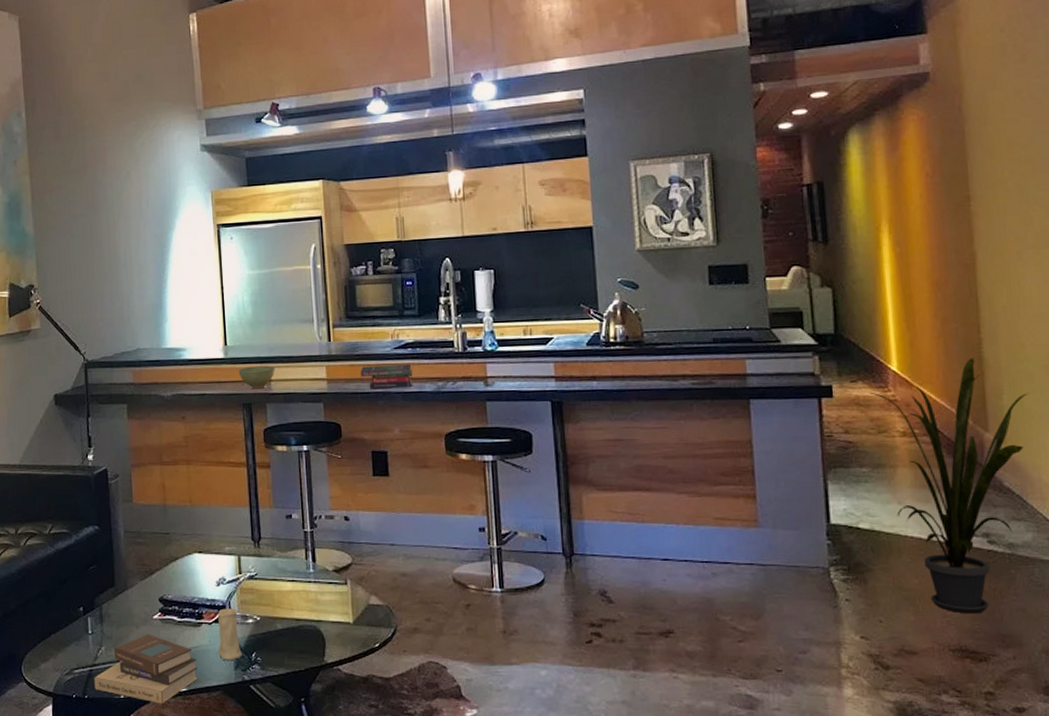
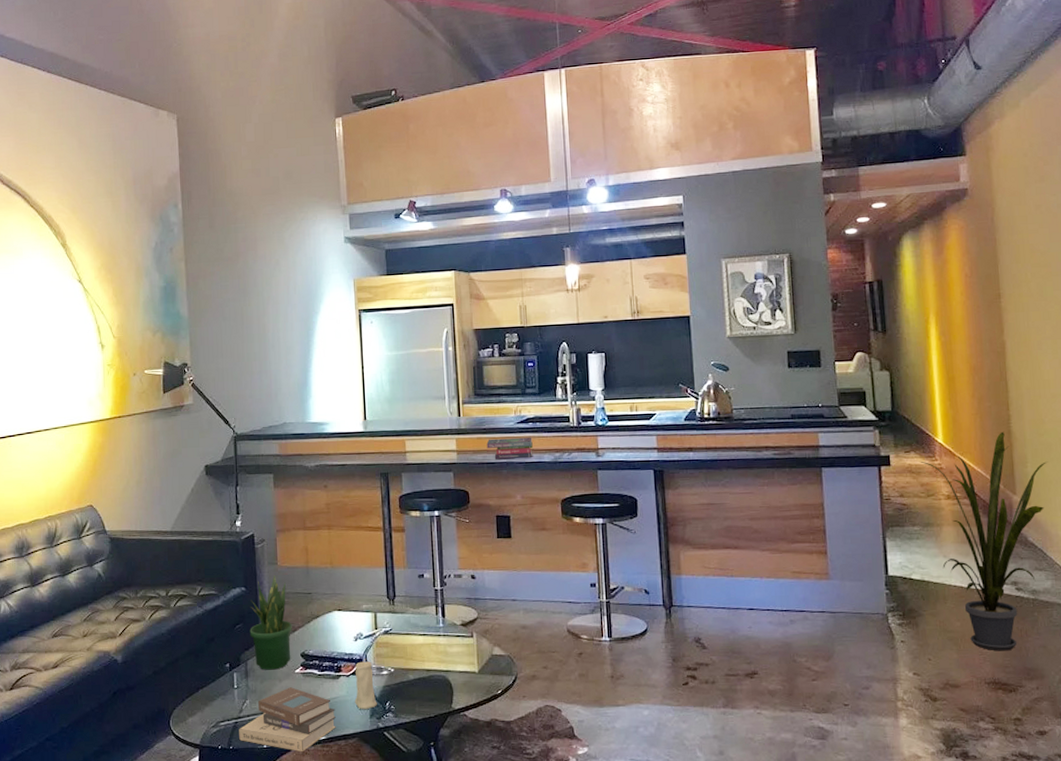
planter: none [104,513,150,615] -> present [249,575,292,670]
bowl: present [238,365,275,389] -> none [376,438,410,460]

